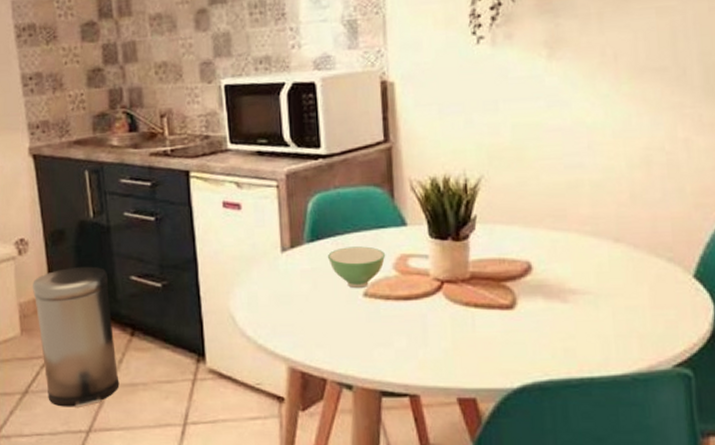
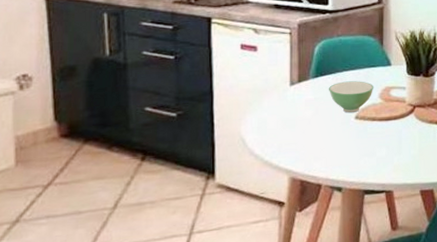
pedal bin: present [33,266,120,409] -> none [34,99,126,232]

